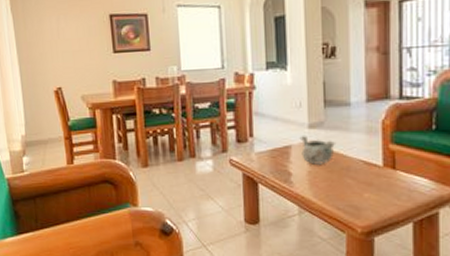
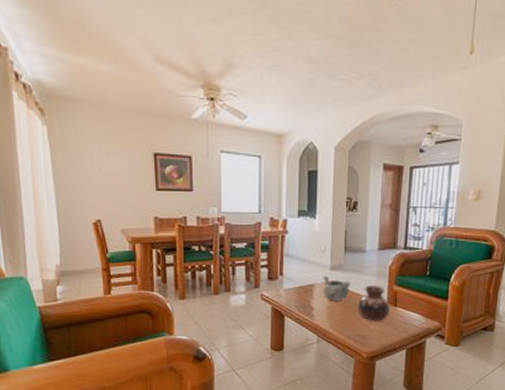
vase: none [345,145,387,188] -> present [357,286,390,321]

